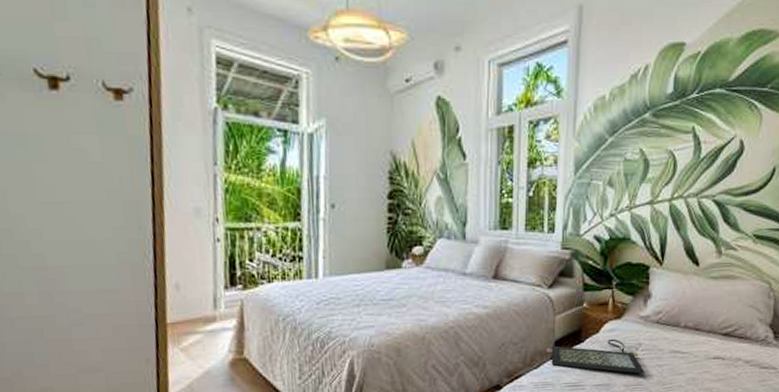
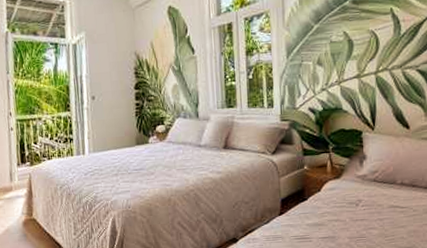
clutch bag: present [546,339,645,375] -> none [274,196,367,228]

